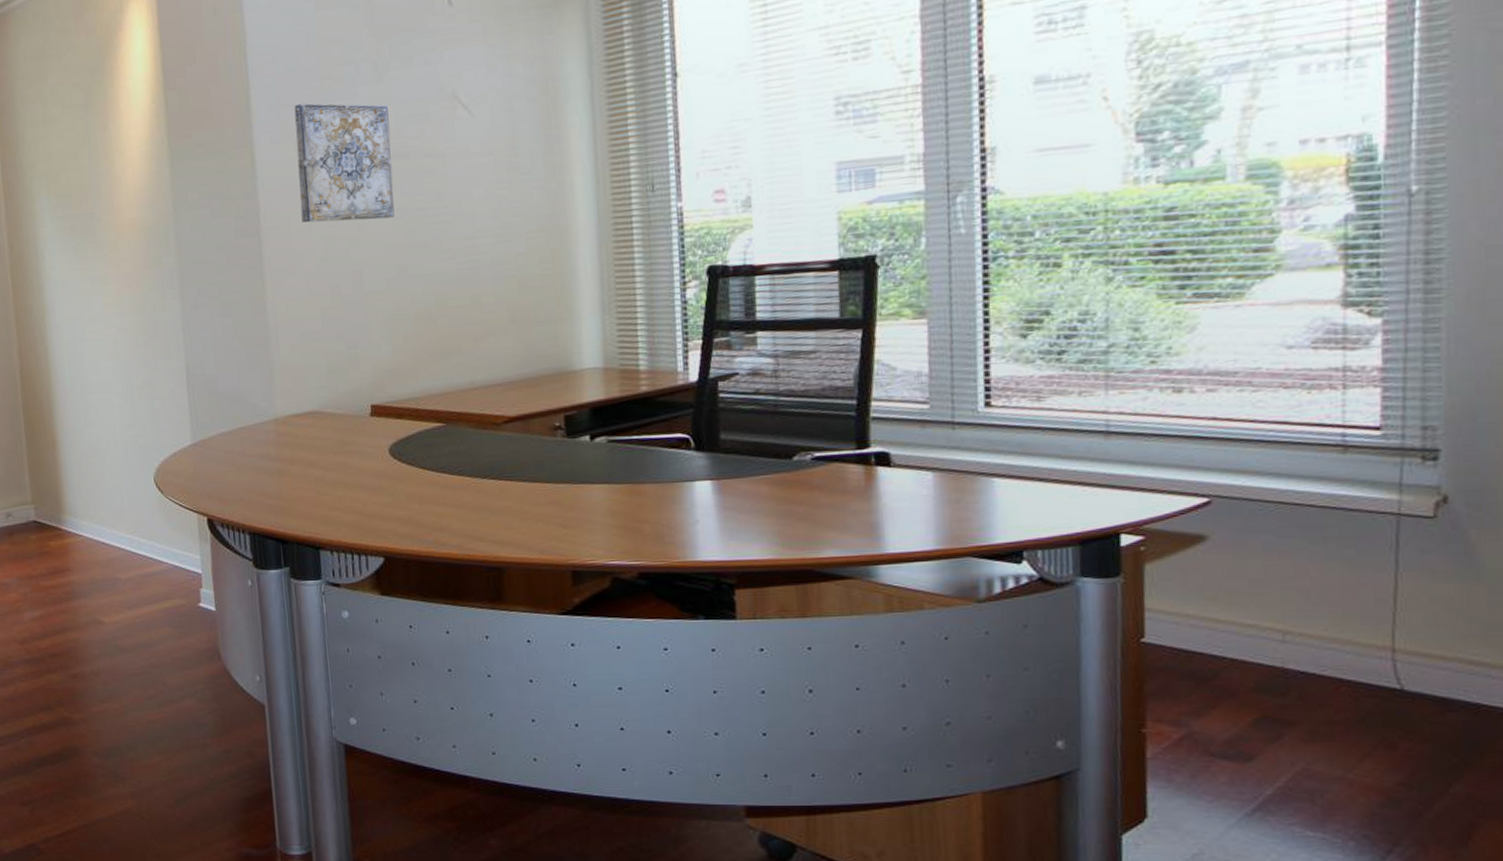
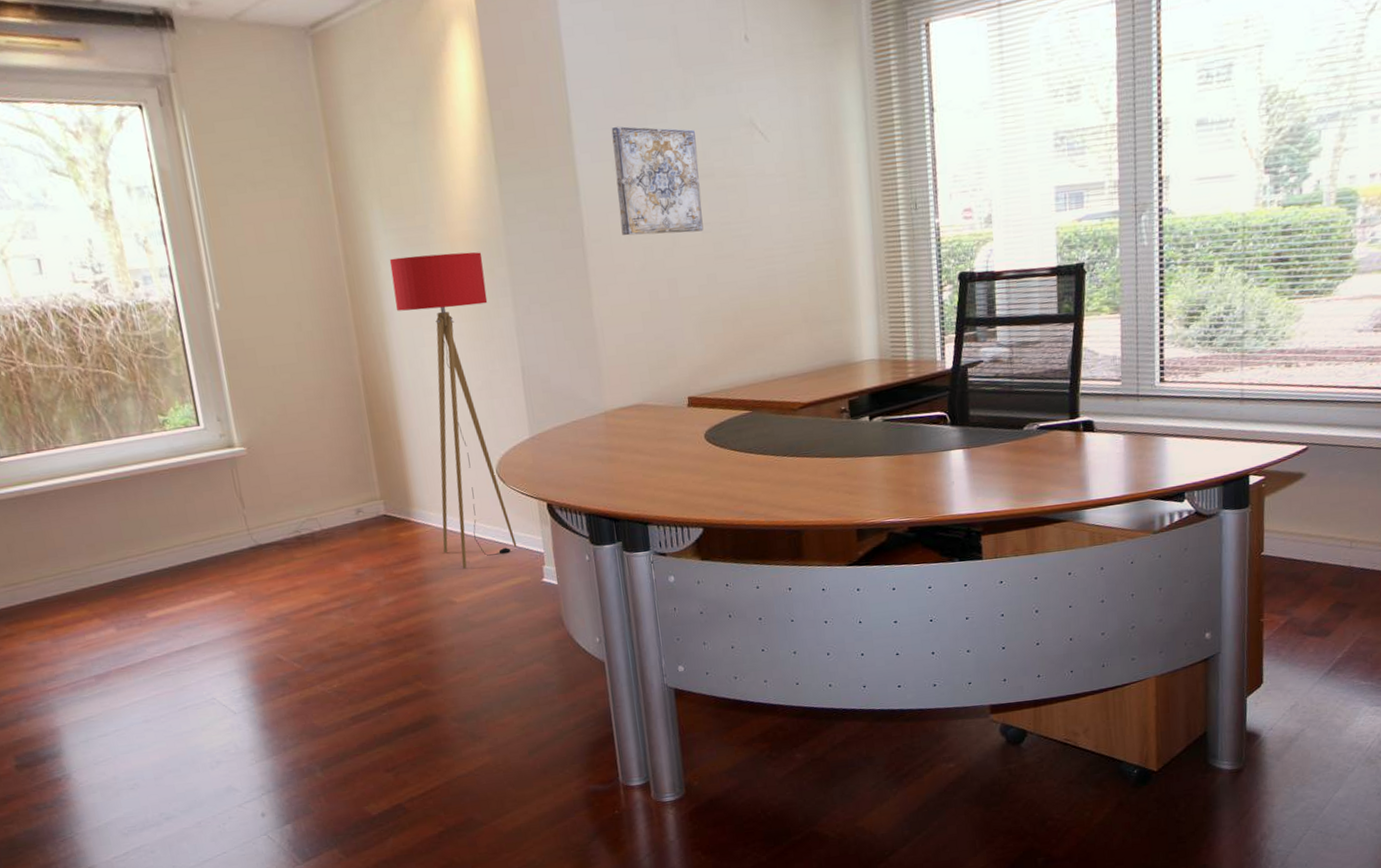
floor lamp: none [53,240,173,586] -> present [389,252,517,569]

